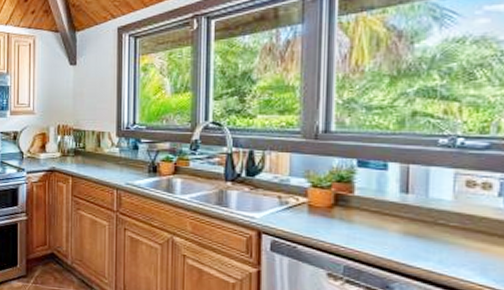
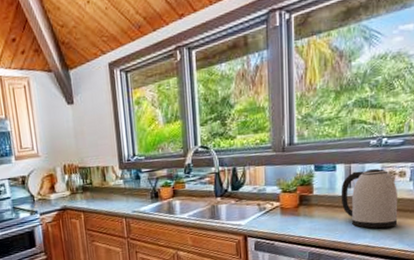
kettle: none [393,174,480,253] -> present [341,169,398,228]

